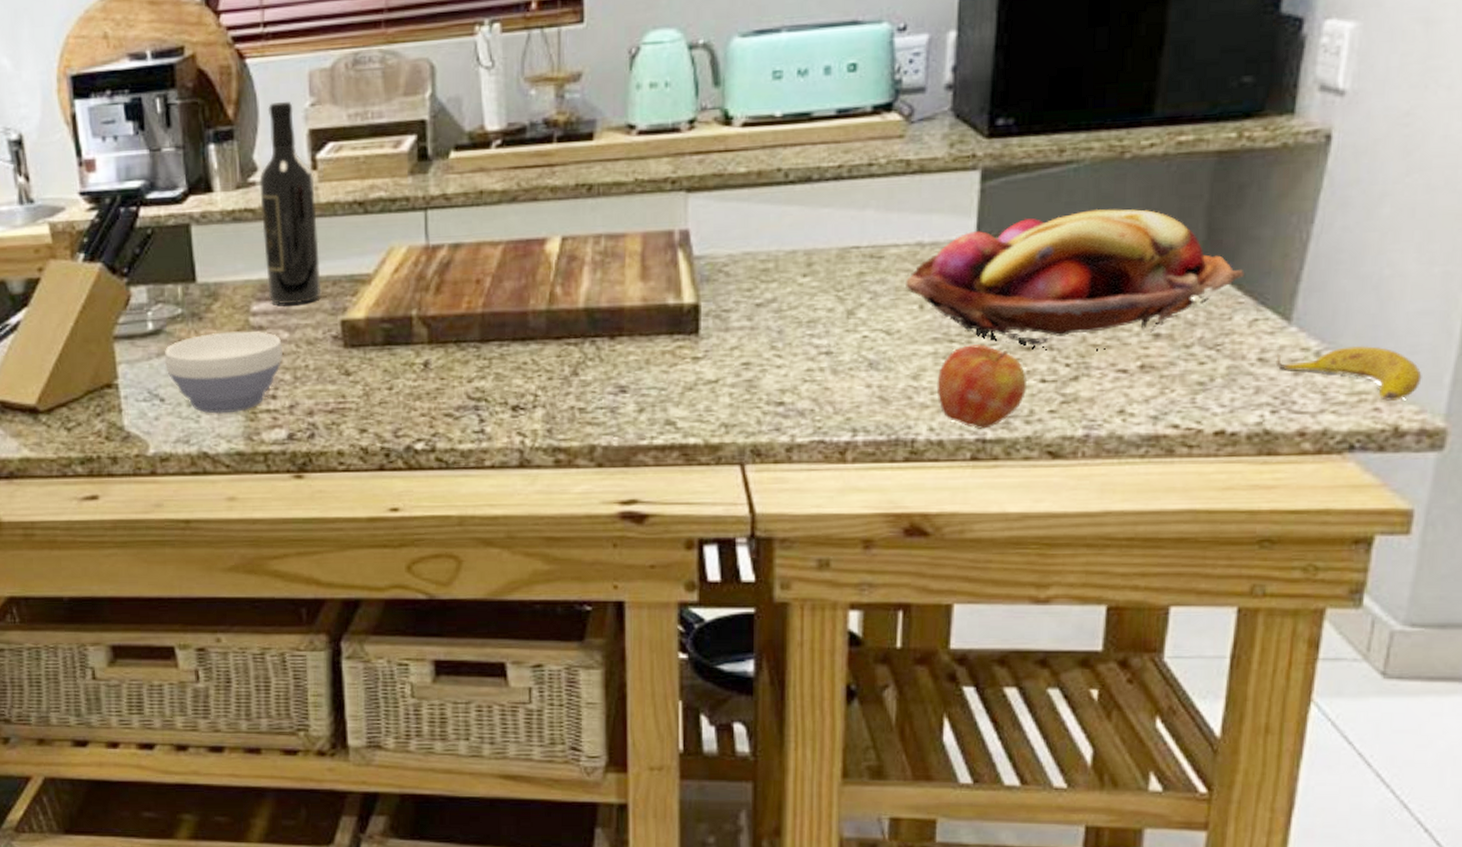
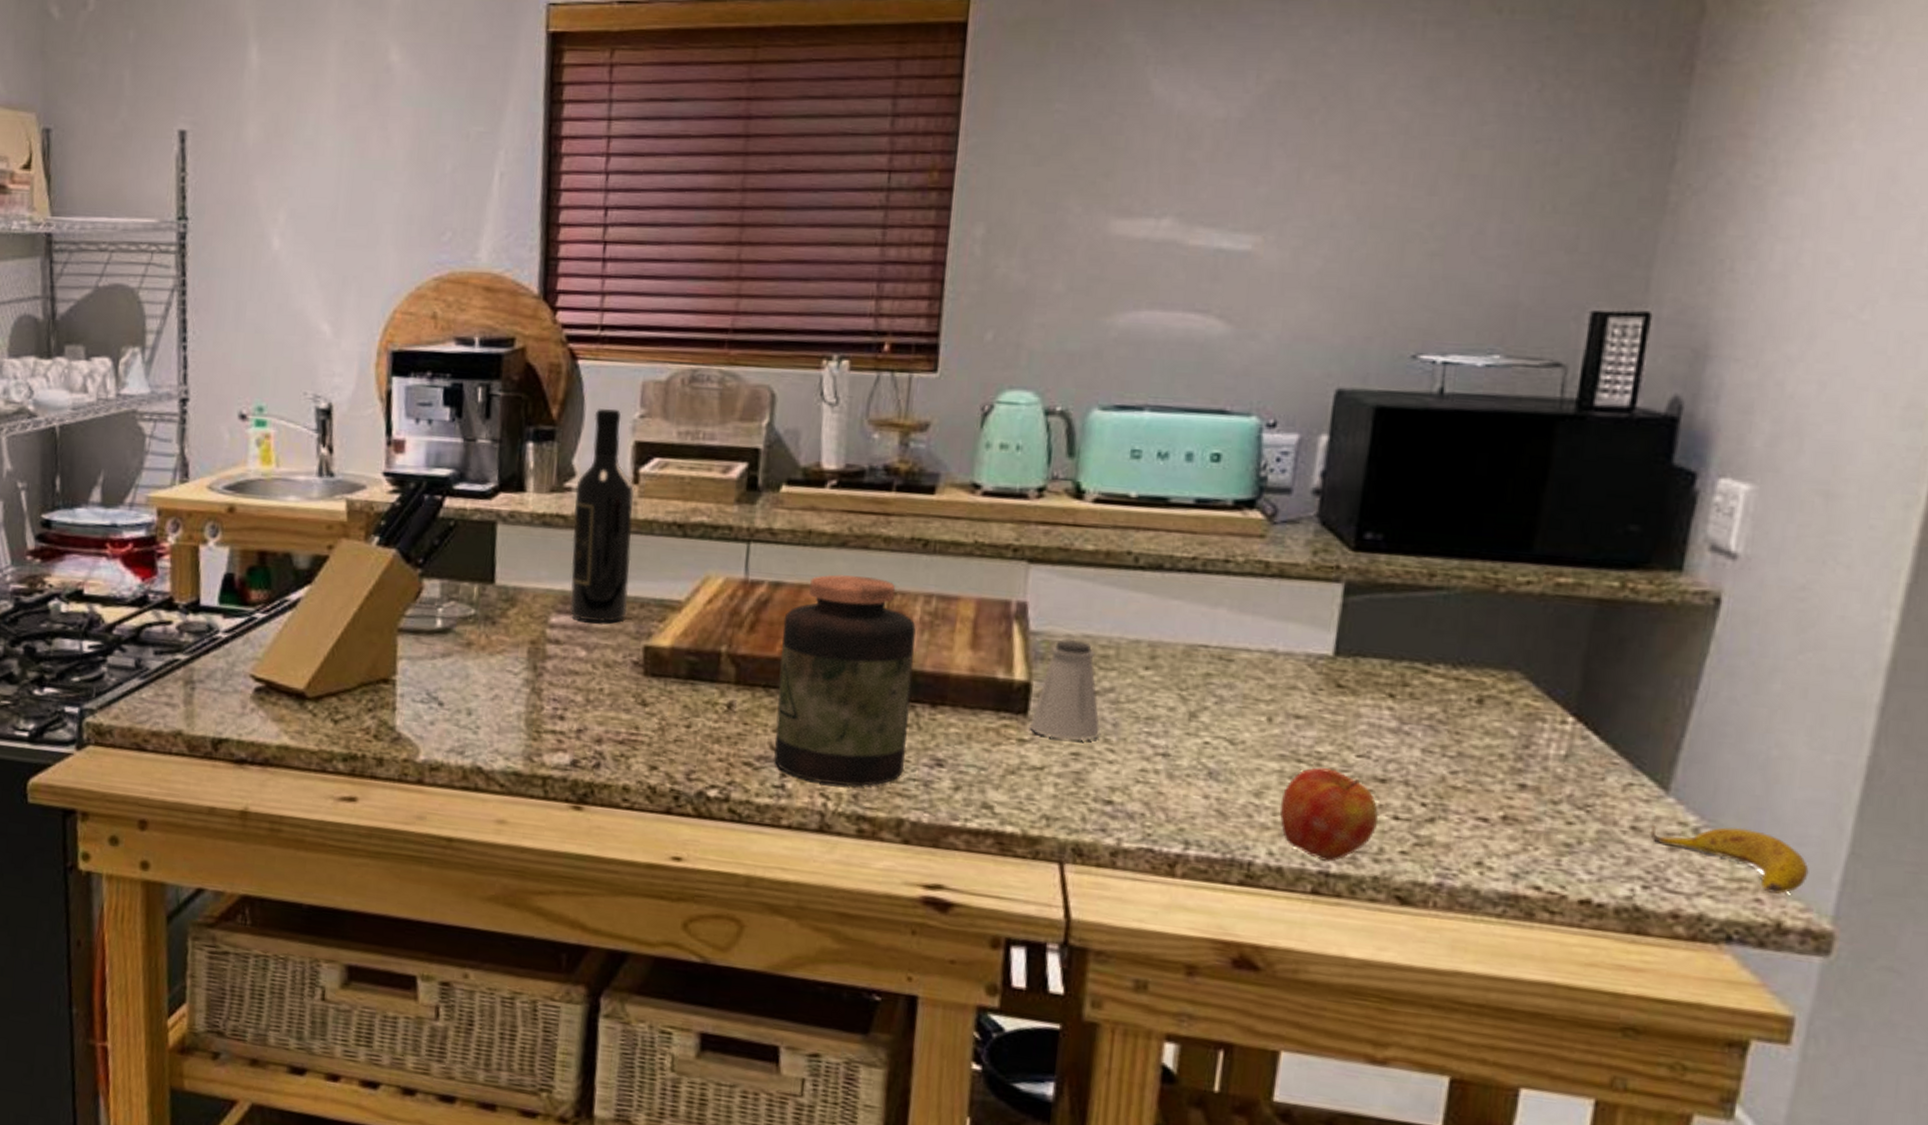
bowl: present [164,331,284,414] -> none [449,640,578,730]
jar: none [466,226,592,423] -> present [774,574,917,786]
saltshaker: none [701,258,767,353] -> present [1029,639,1101,741]
fruit basket: present [904,209,1245,350] -> none [1253,641,1621,794]

